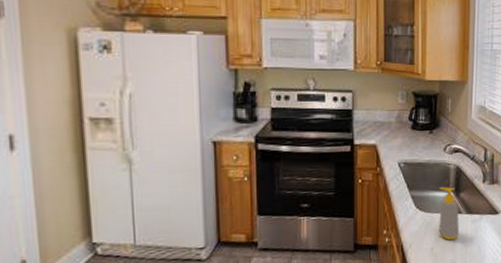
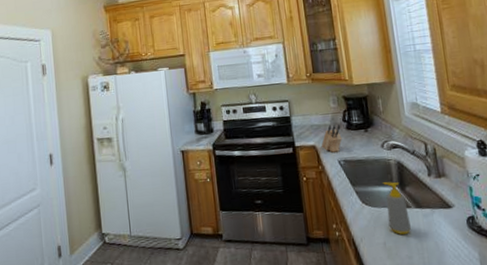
knife block: none [382,122,406,153] -> present [321,124,342,153]

